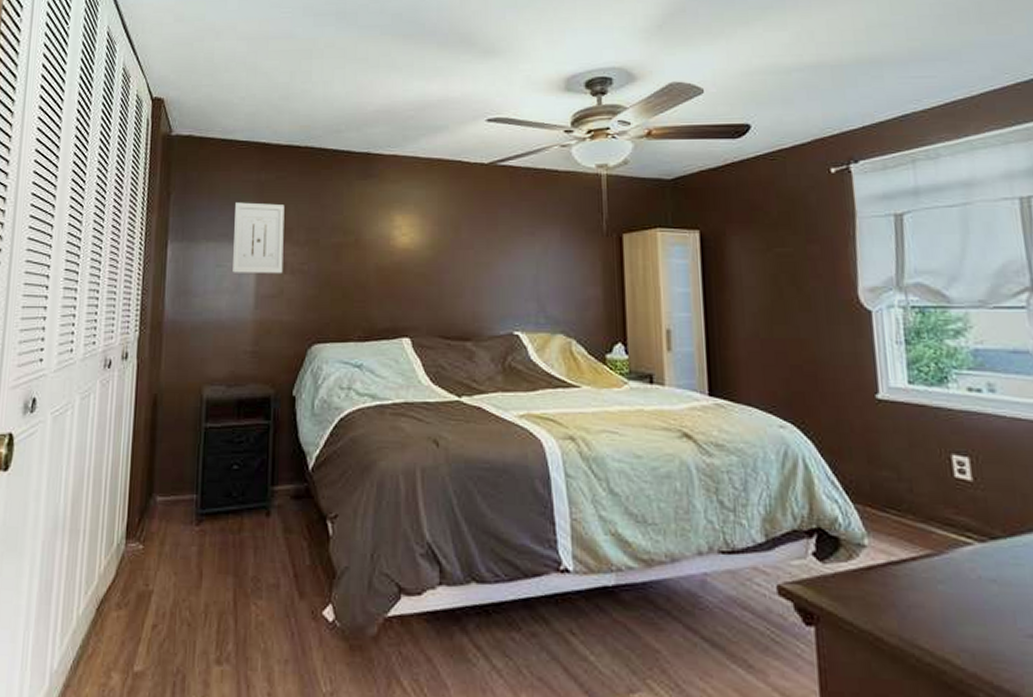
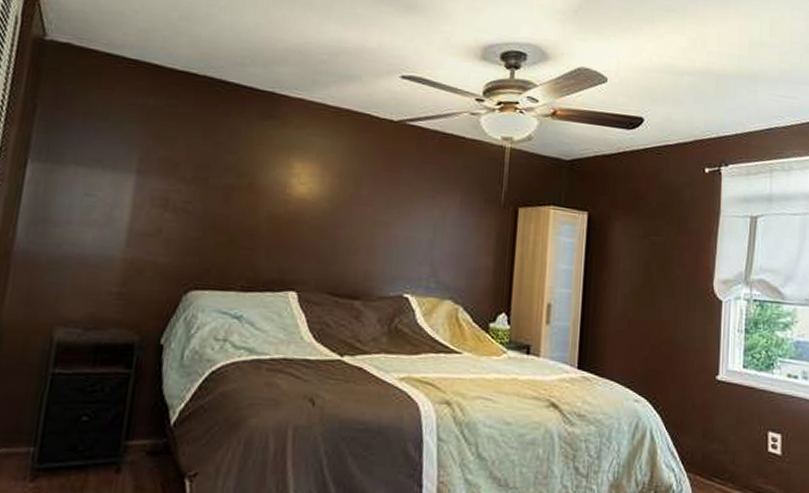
wall art: present [233,202,285,274] -> none [104,126,173,212]

